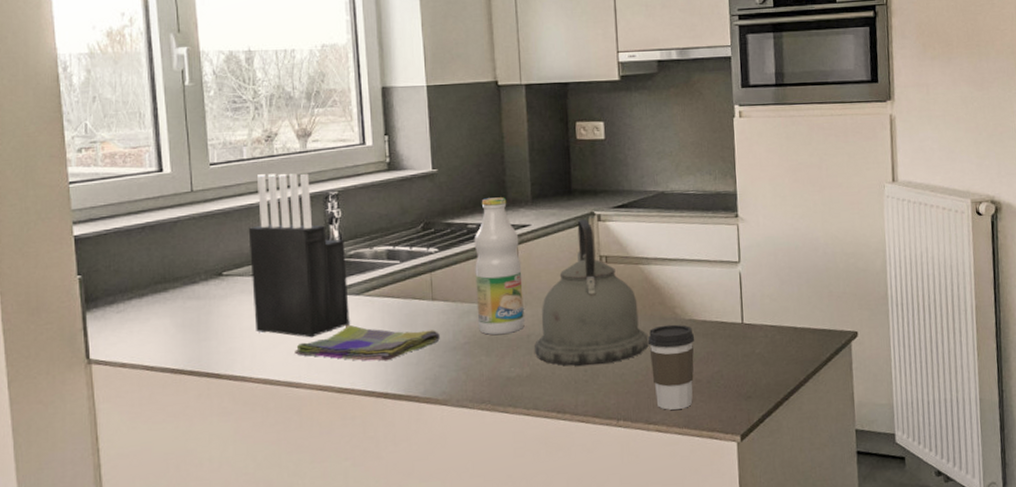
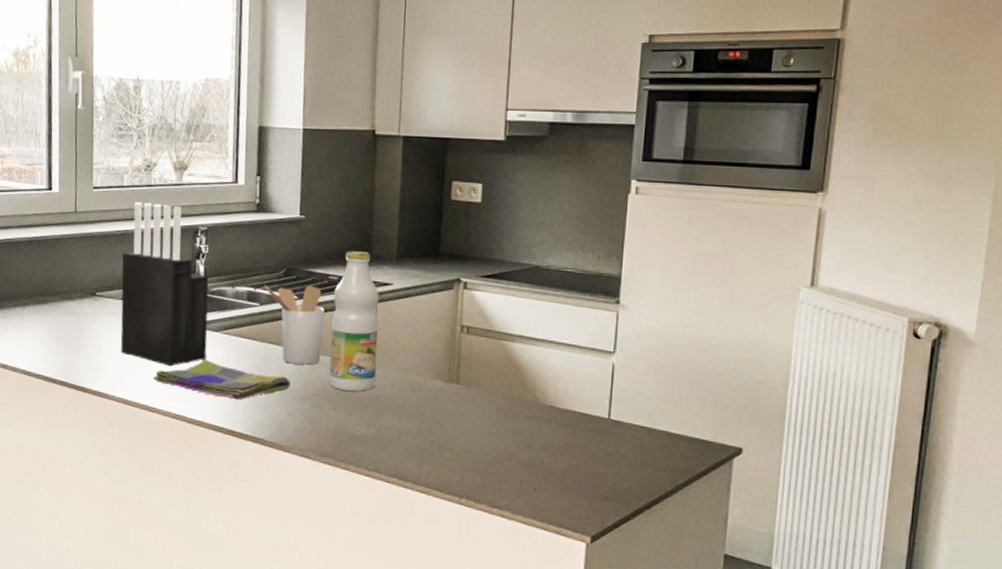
utensil holder: none [403,236,468,317] -> present [264,285,325,365]
kettle: present [534,220,649,366] -> none [381,285,503,438]
coffee cup: present [647,324,695,410] -> none [501,407,554,498]

